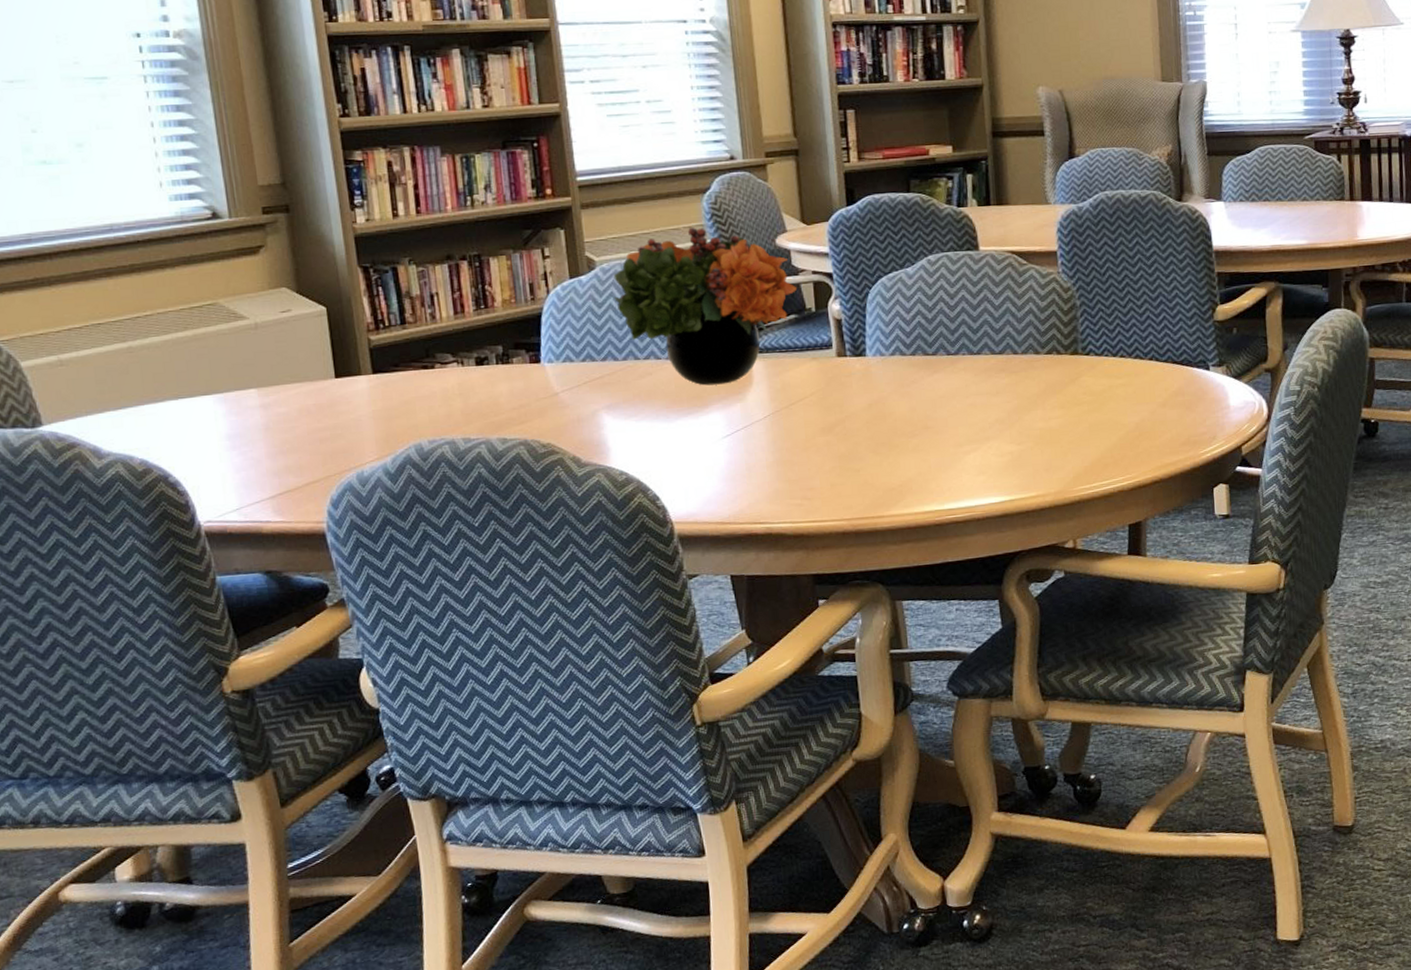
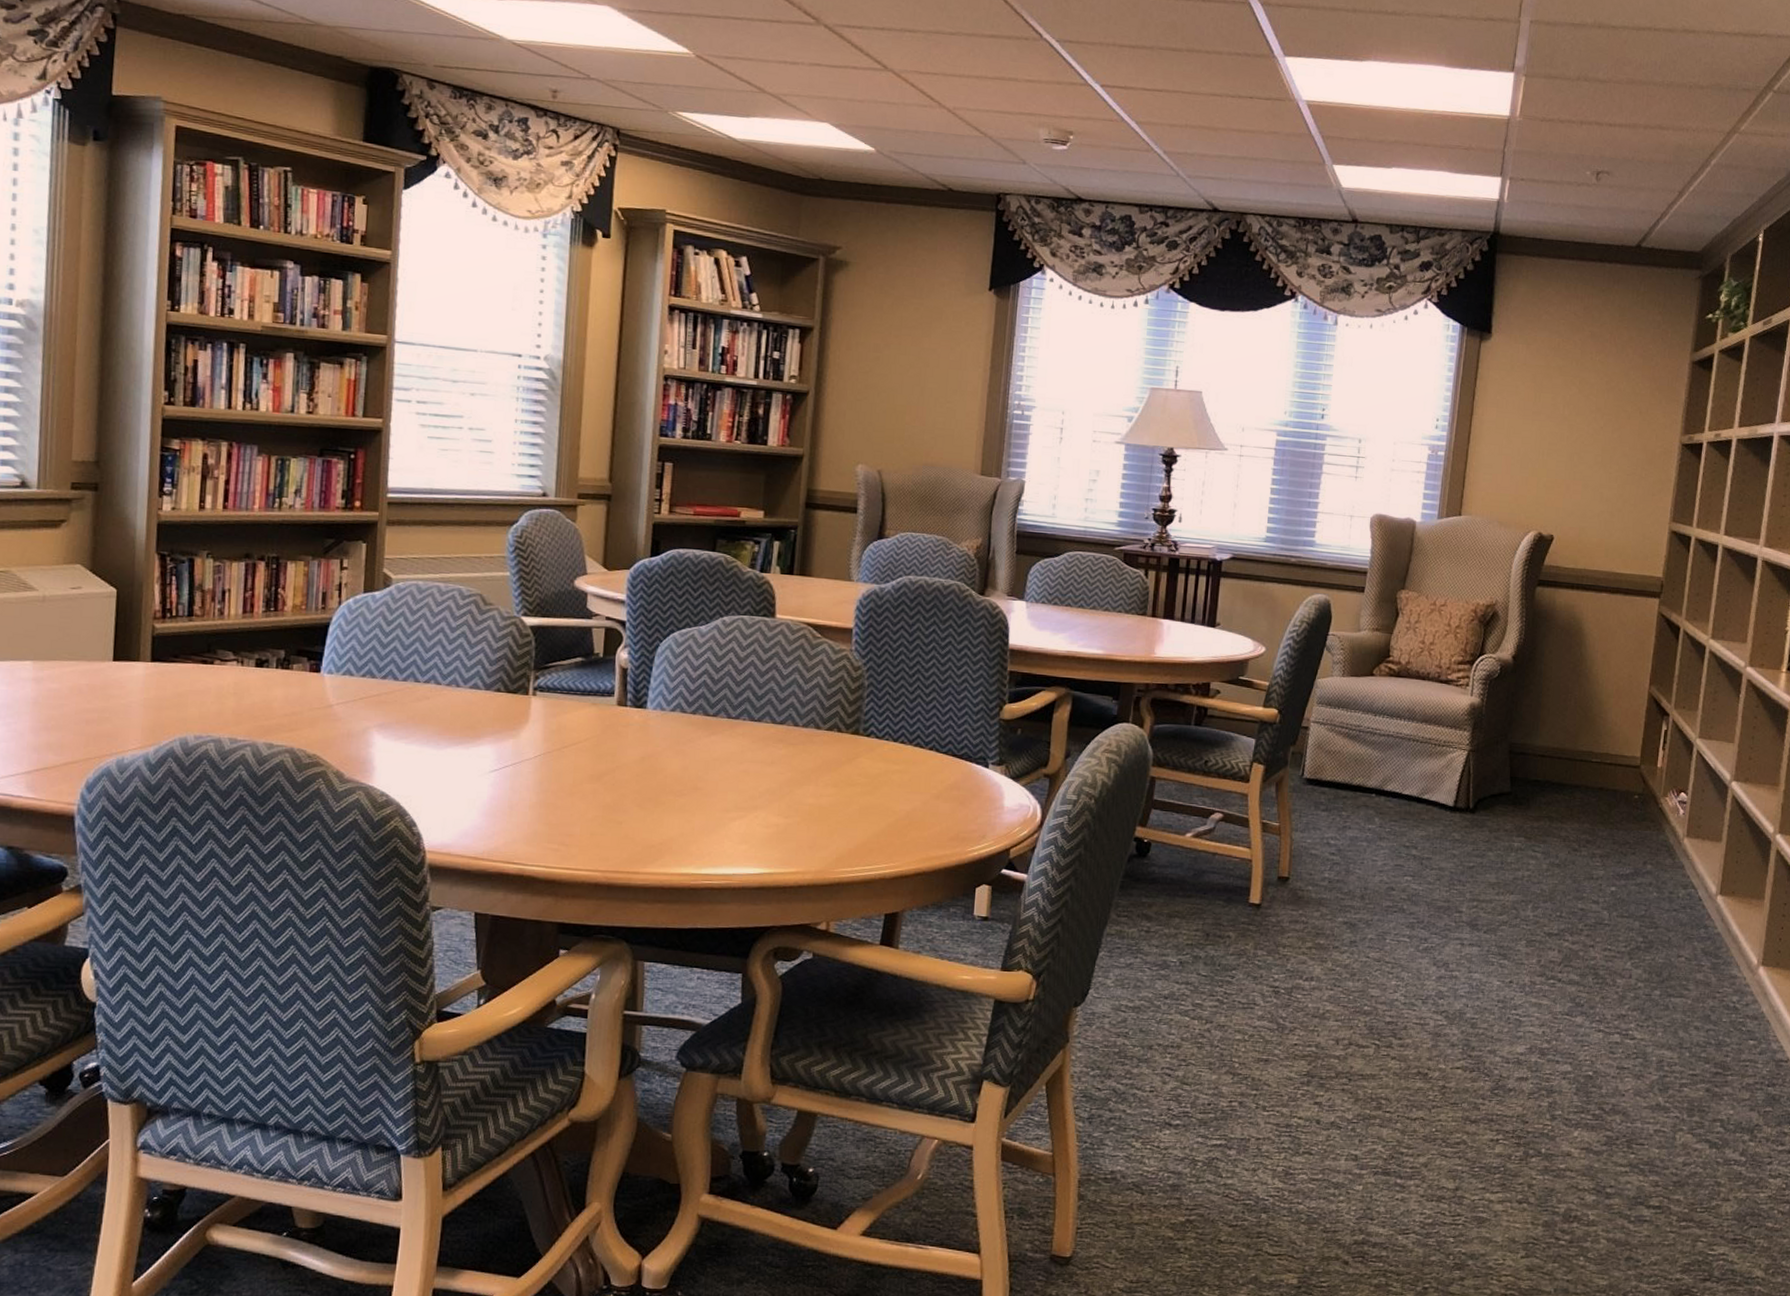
flower arrangement: present [613,227,796,386] -> none [405,558,588,718]

